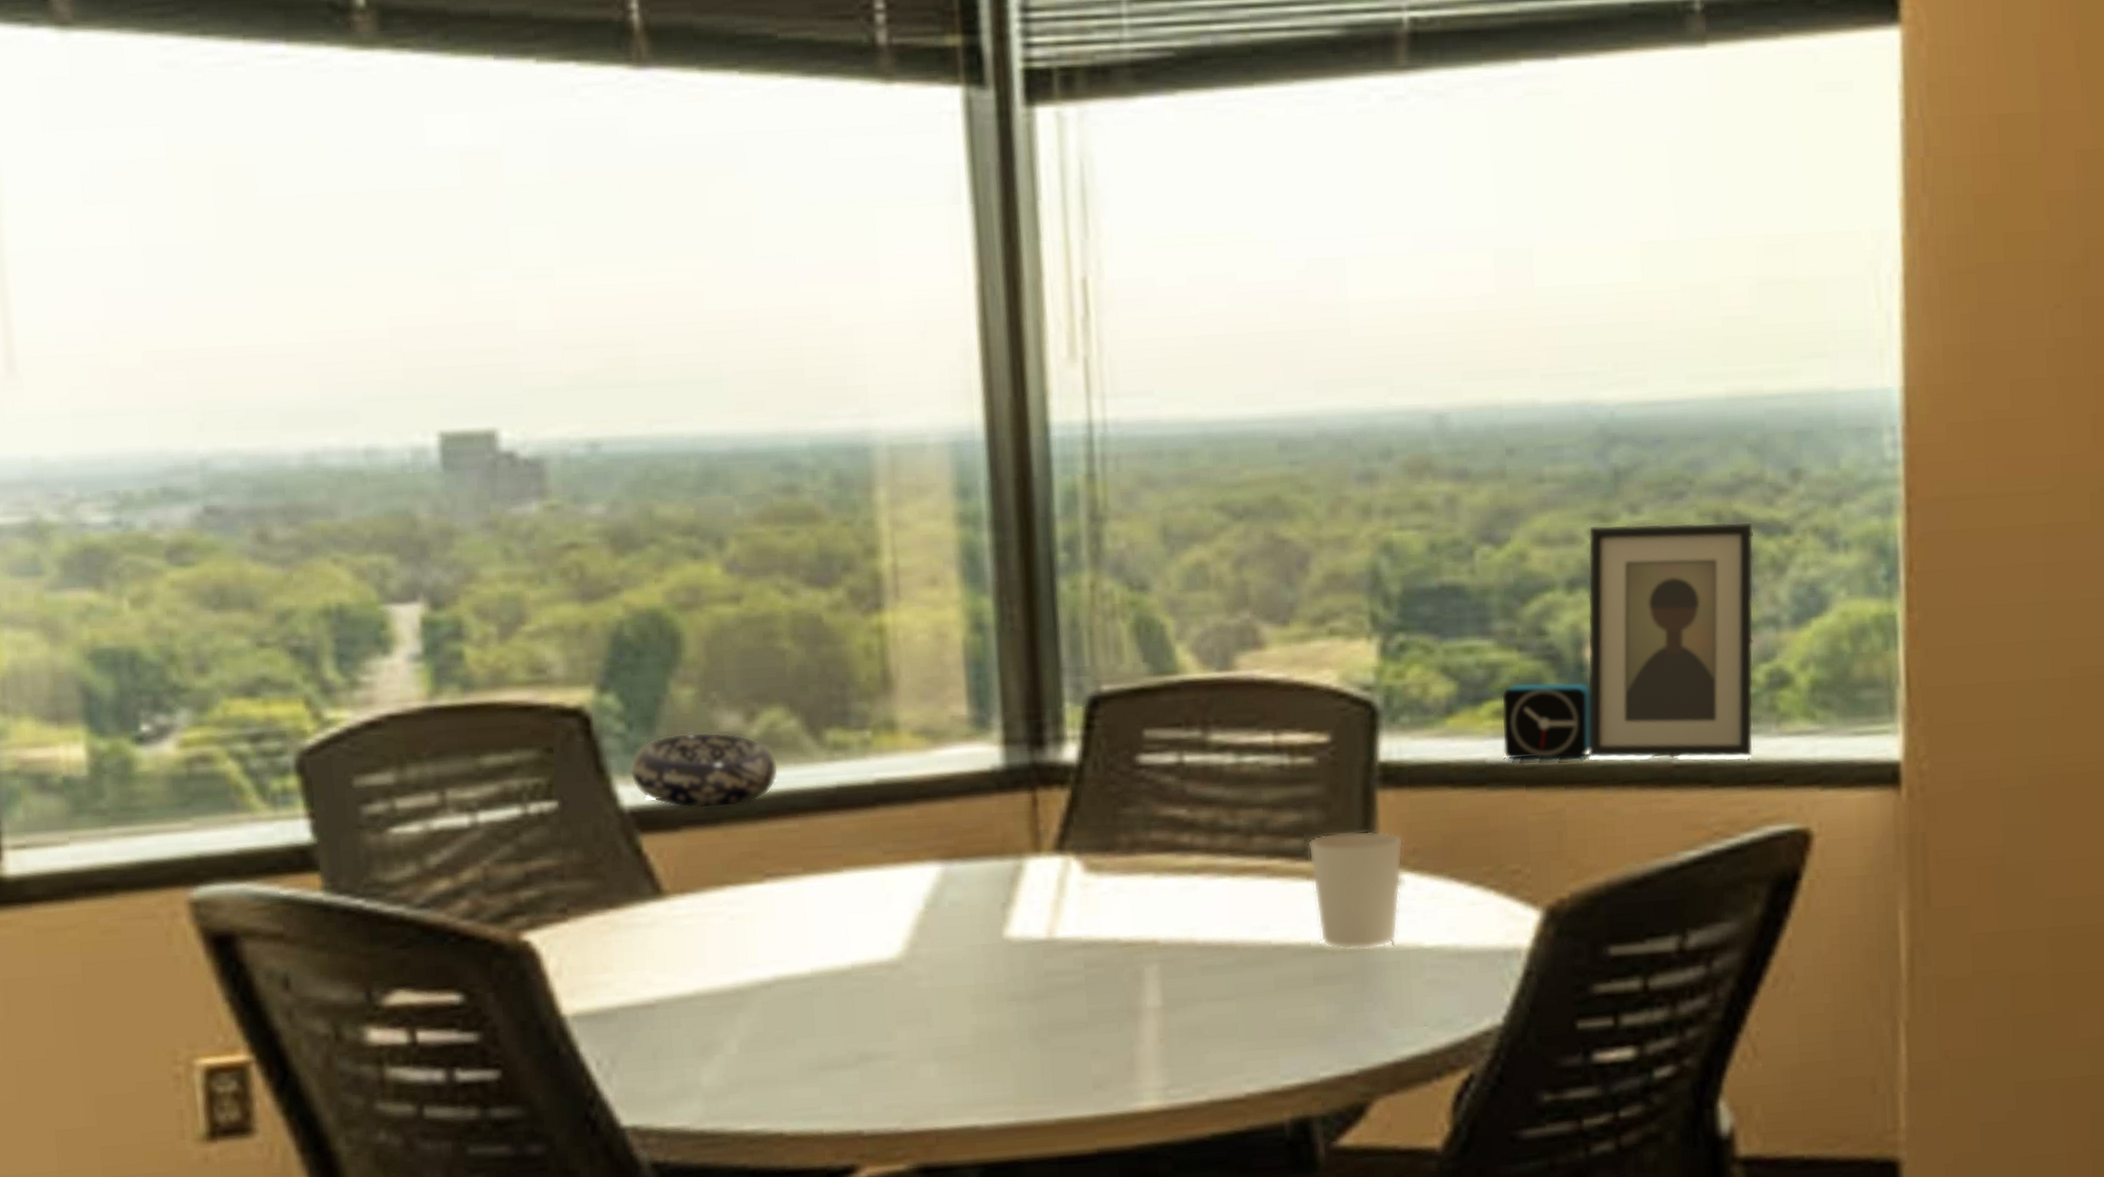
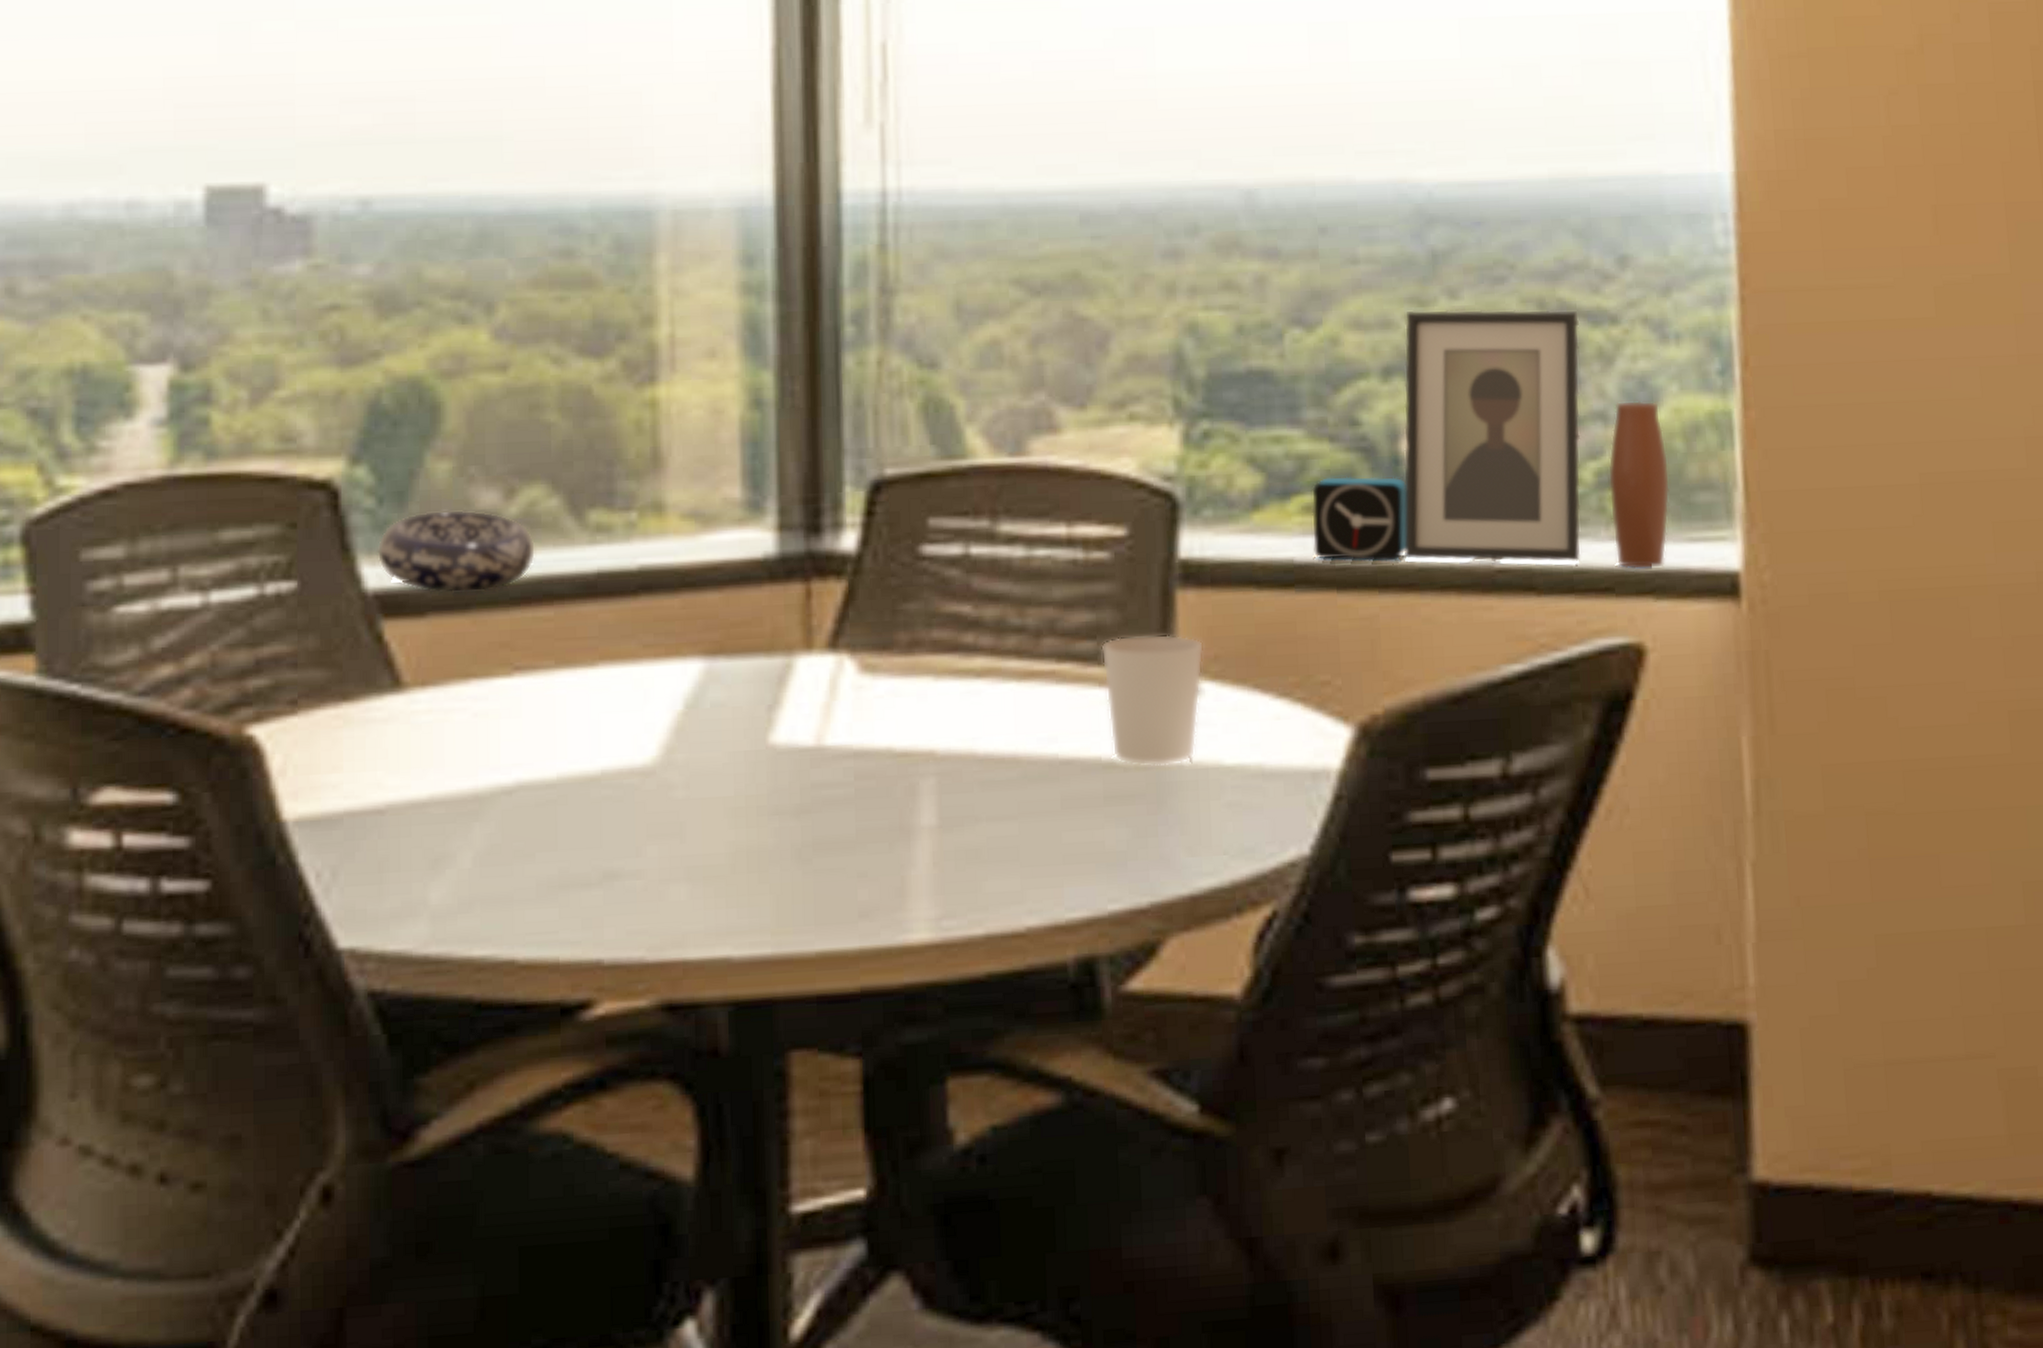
vase: none [1779,606,1837,762] -> present [1607,400,1670,570]

